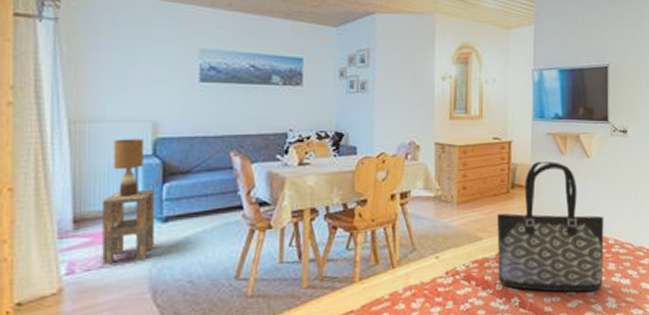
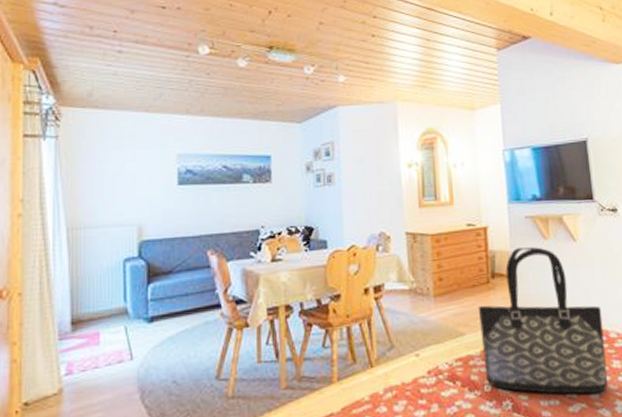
side table: present [102,189,156,265] -> none [96,290,142,365]
table lamp: present [113,138,144,196] -> none [105,241,130,298]

